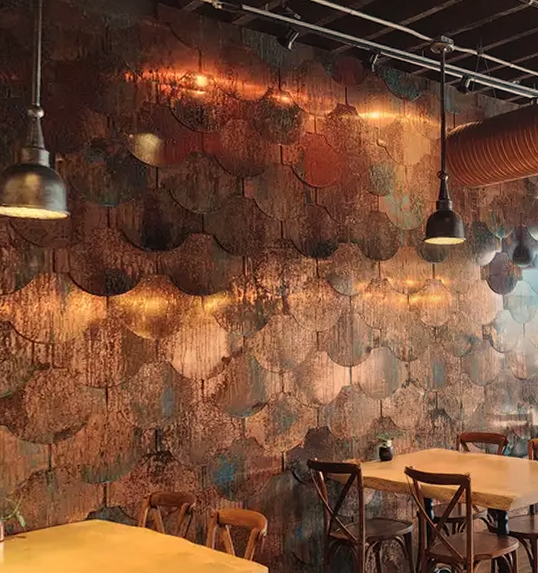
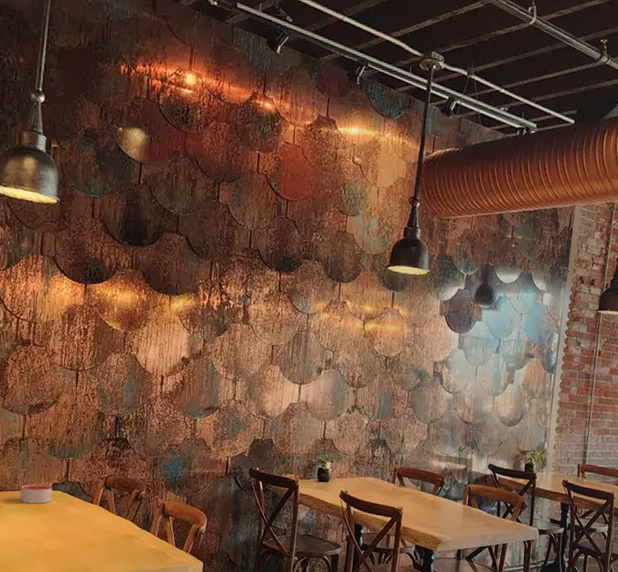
candle: none [51,515,89,540] -> present [19,484,52,504]

